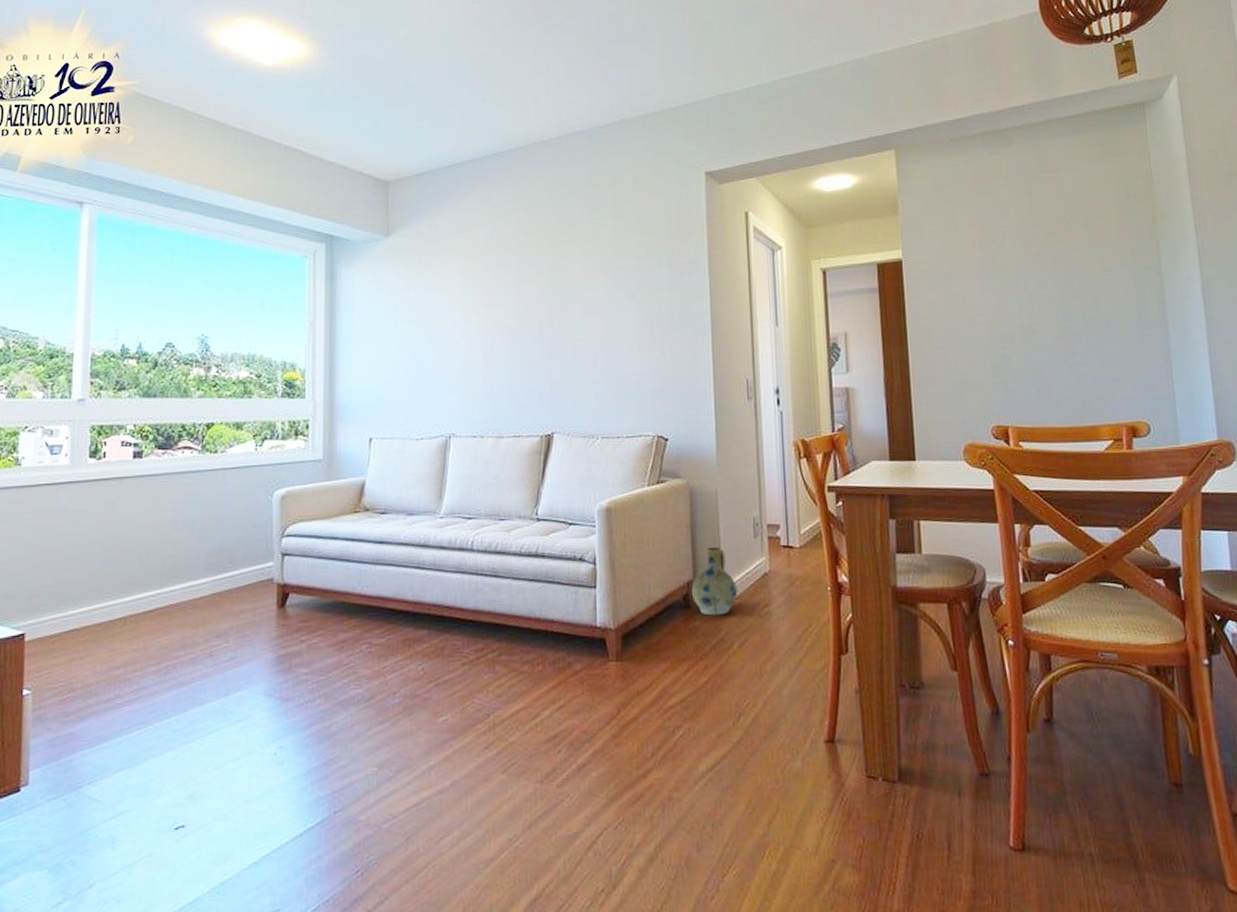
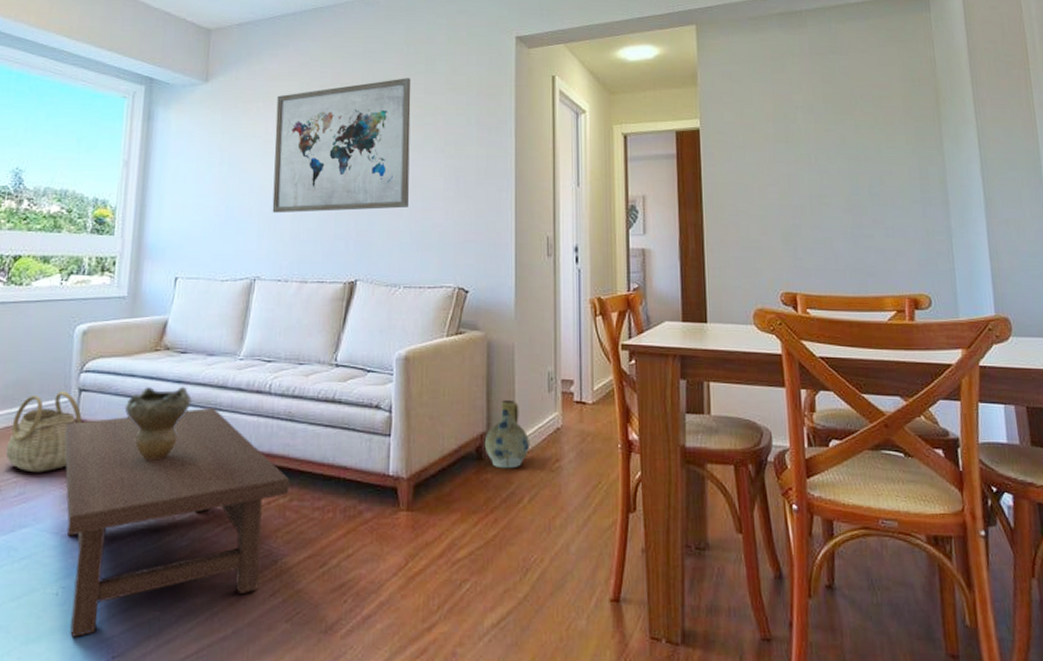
basket: none [214,556,287,638] -> present [5,391,82,473]
coffee table: none [270,566,497,794] -> present [64,407,290,637]
decorative bowl: none [328,546,394,621] -> present [124,386,192,461]
wall art: none [461,222,602,369] -> present [272,78,411,213]

